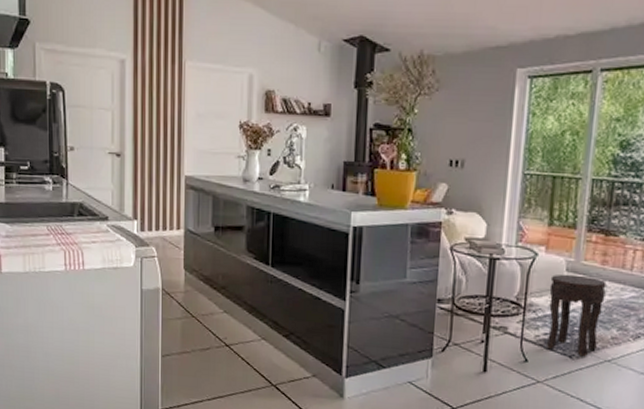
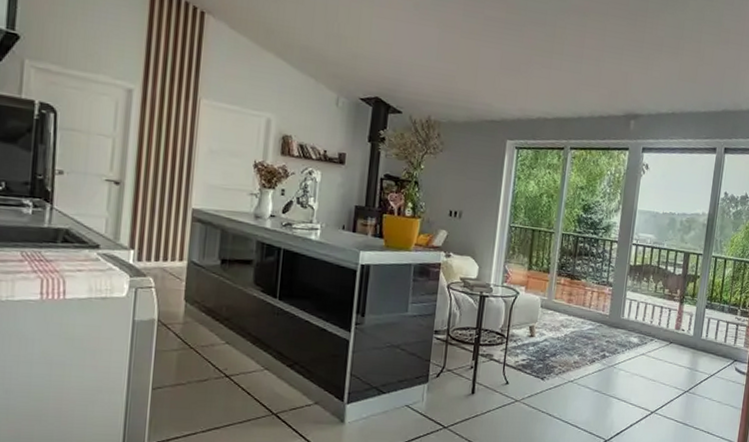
side table: present [546,274,607,357] -> none [523,310,571,379]

